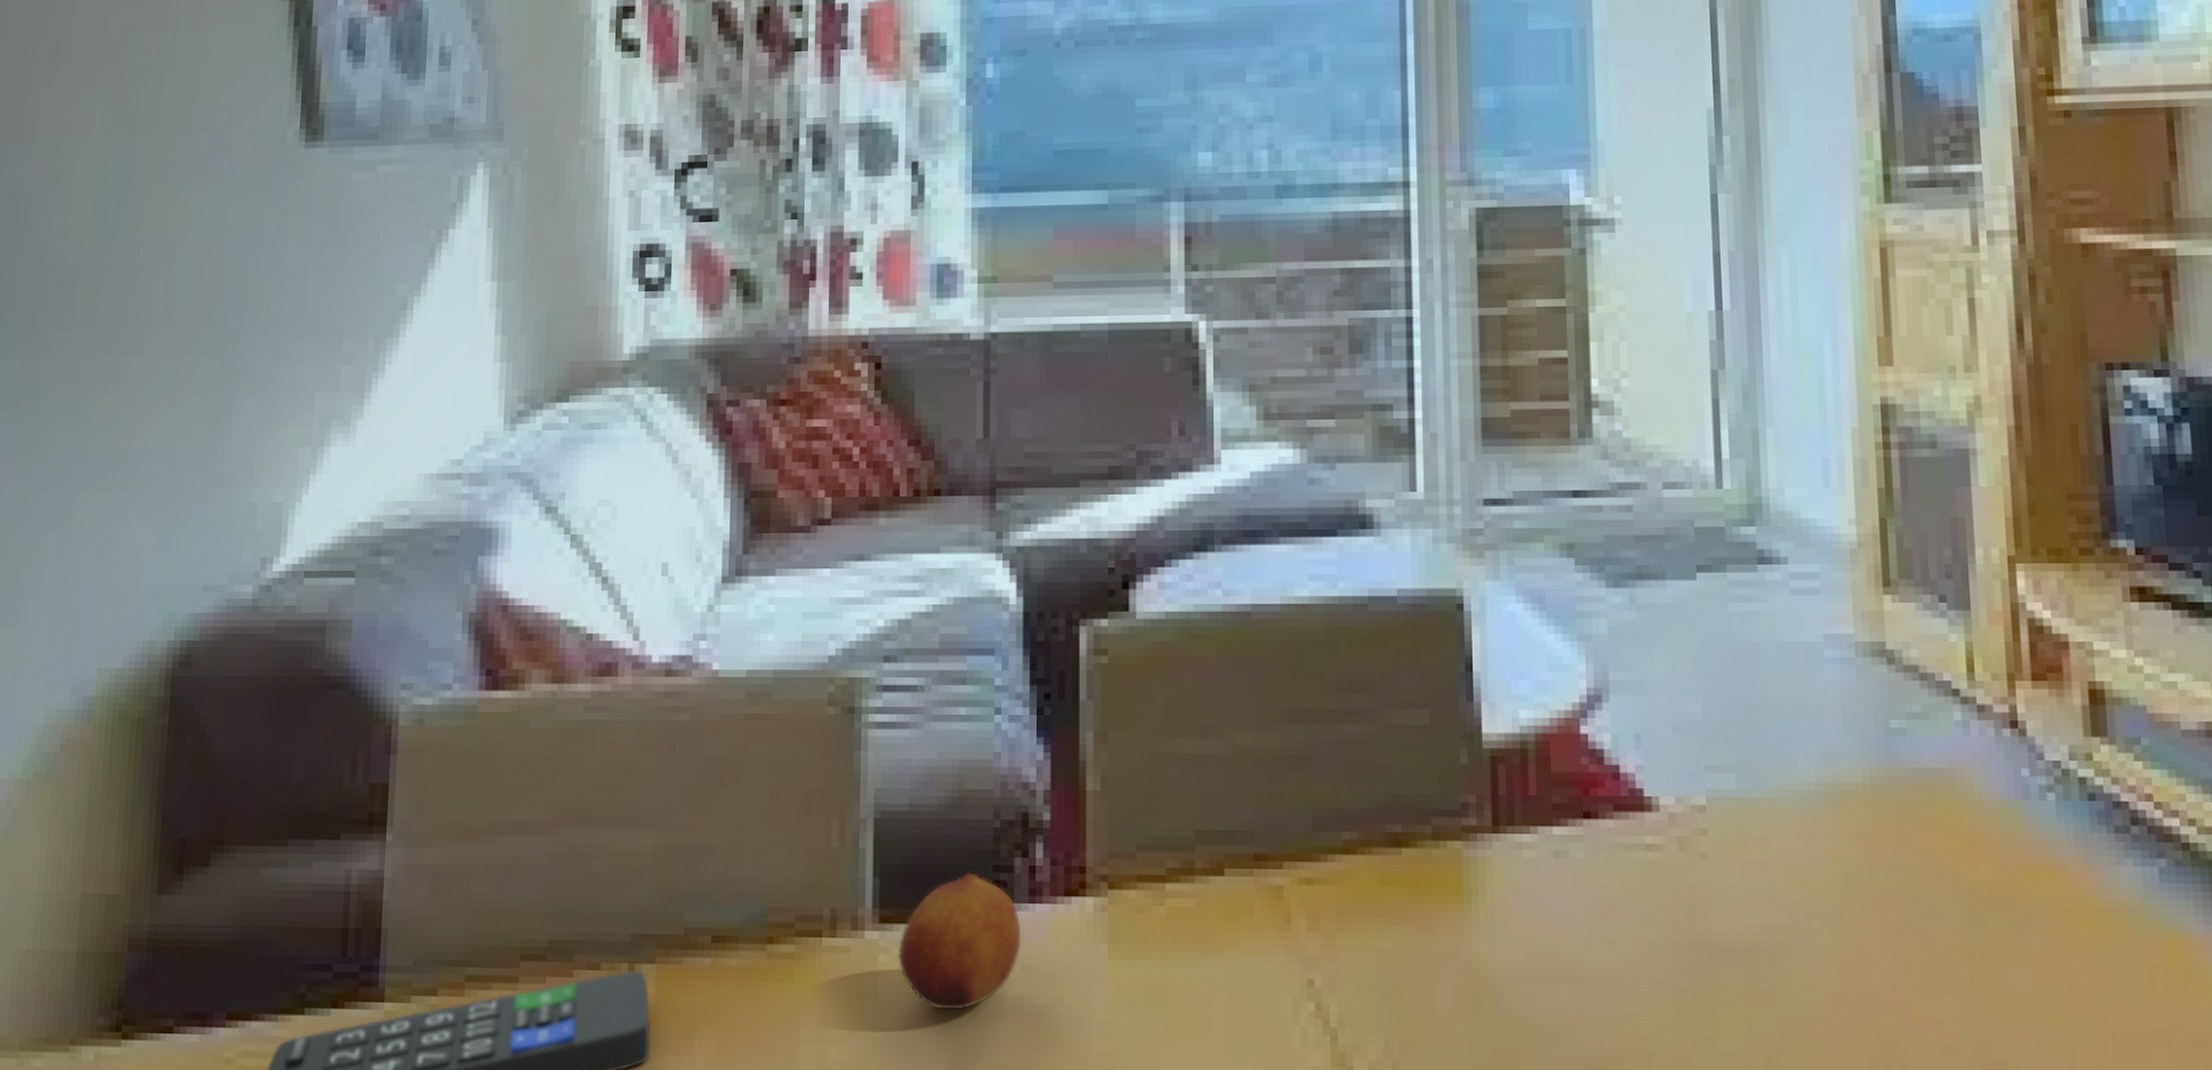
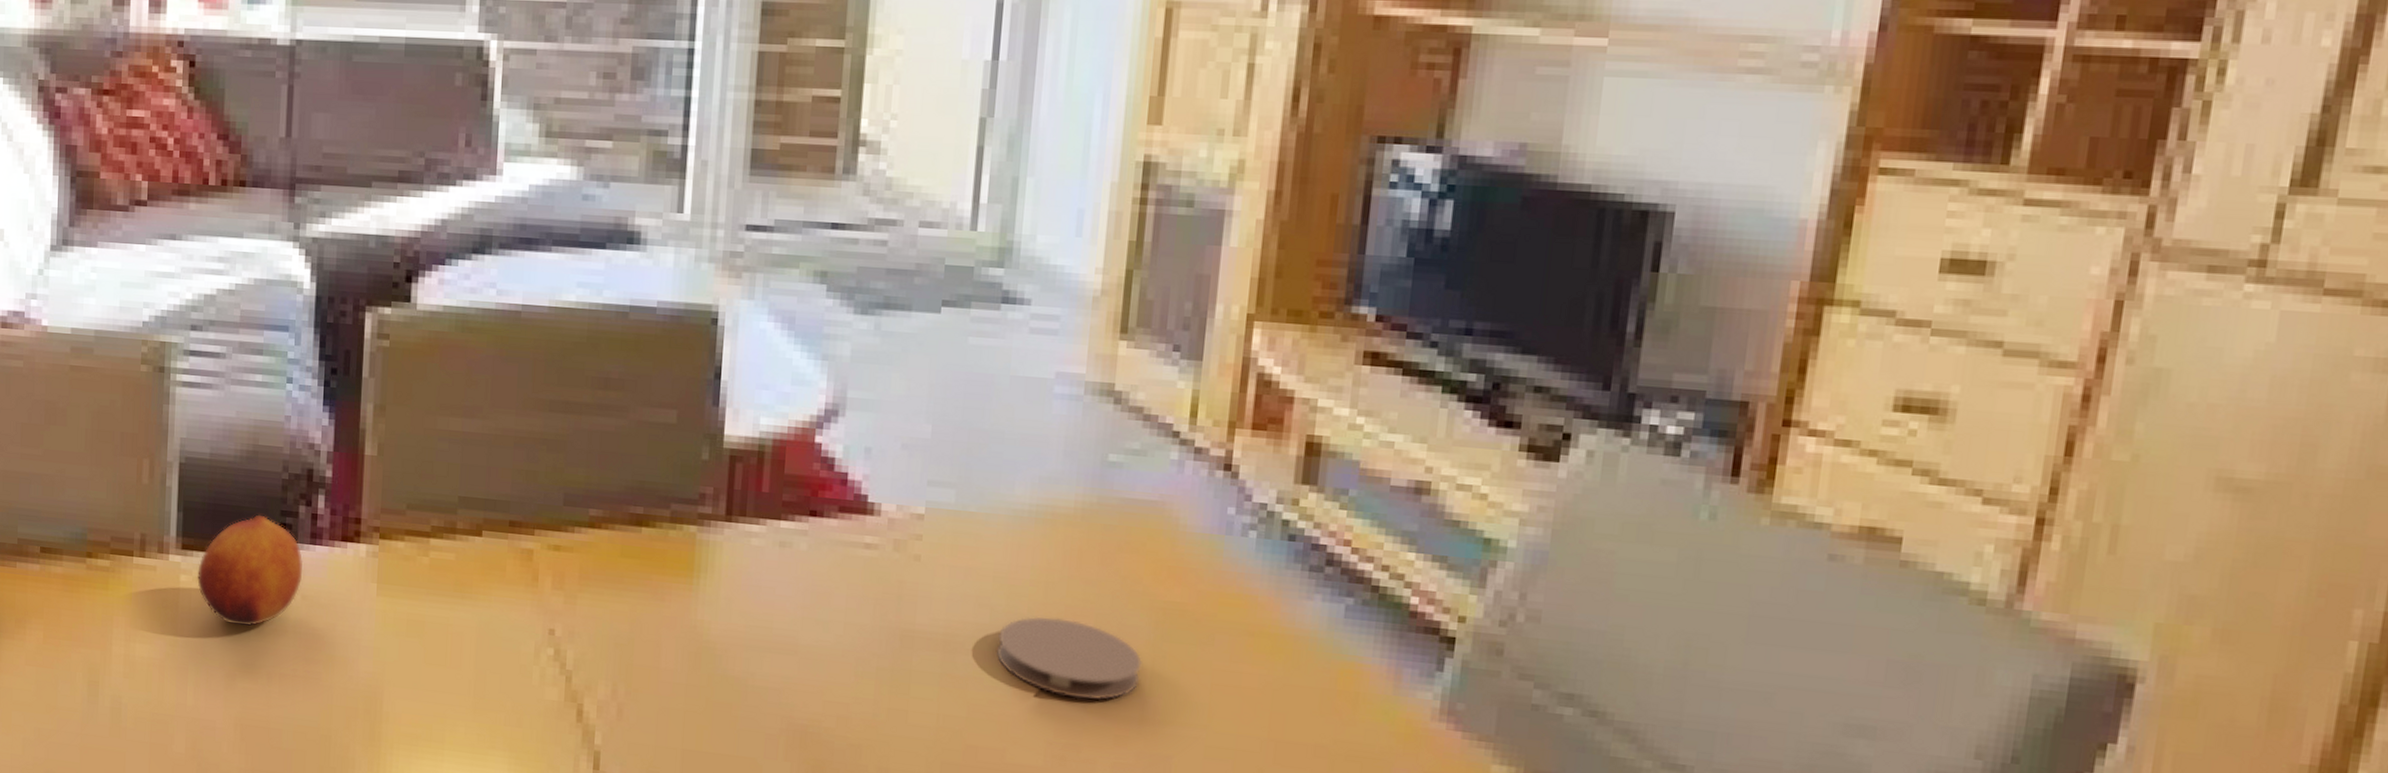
coaster: none [1801,912,1959,1004] -> present [995,616,1142,700]

